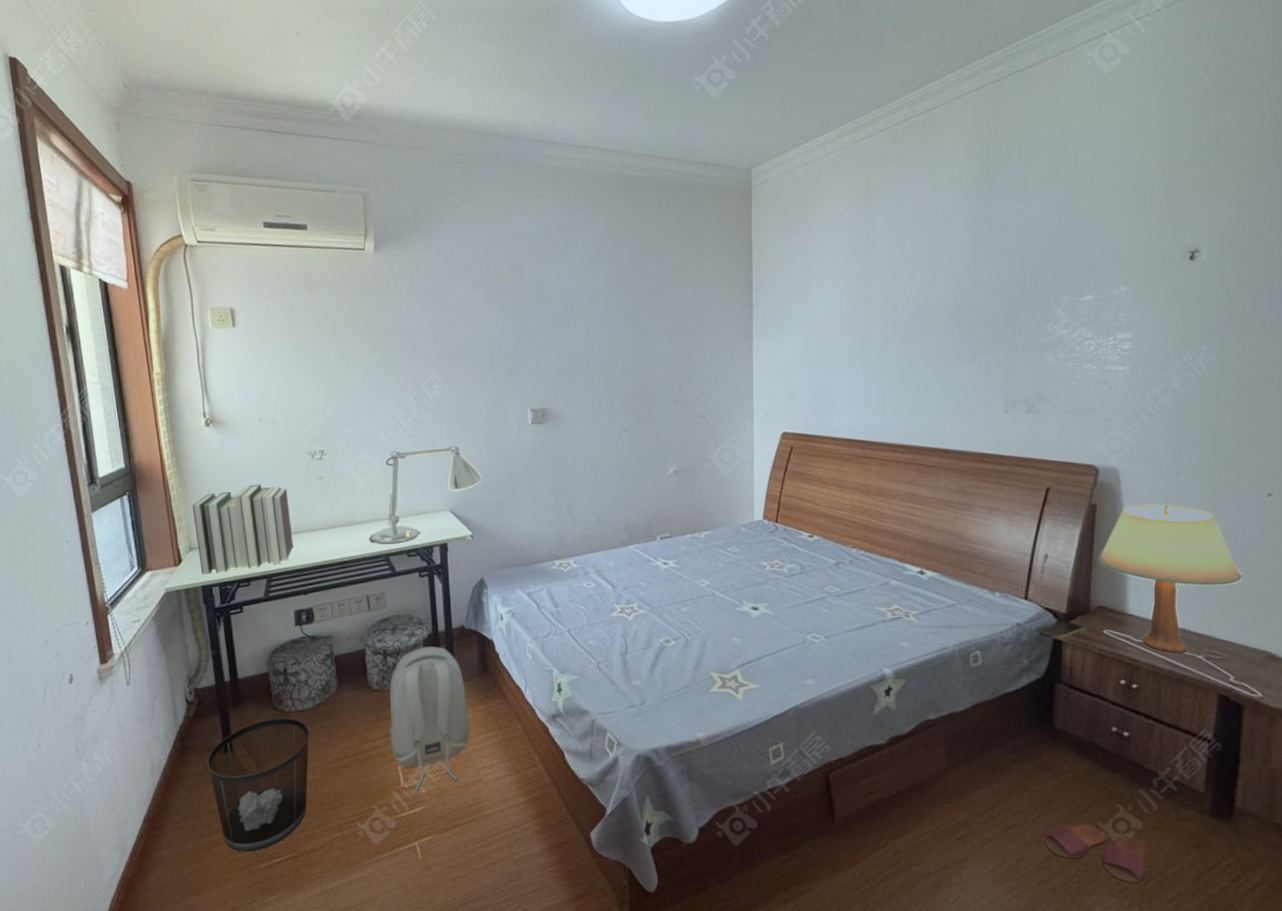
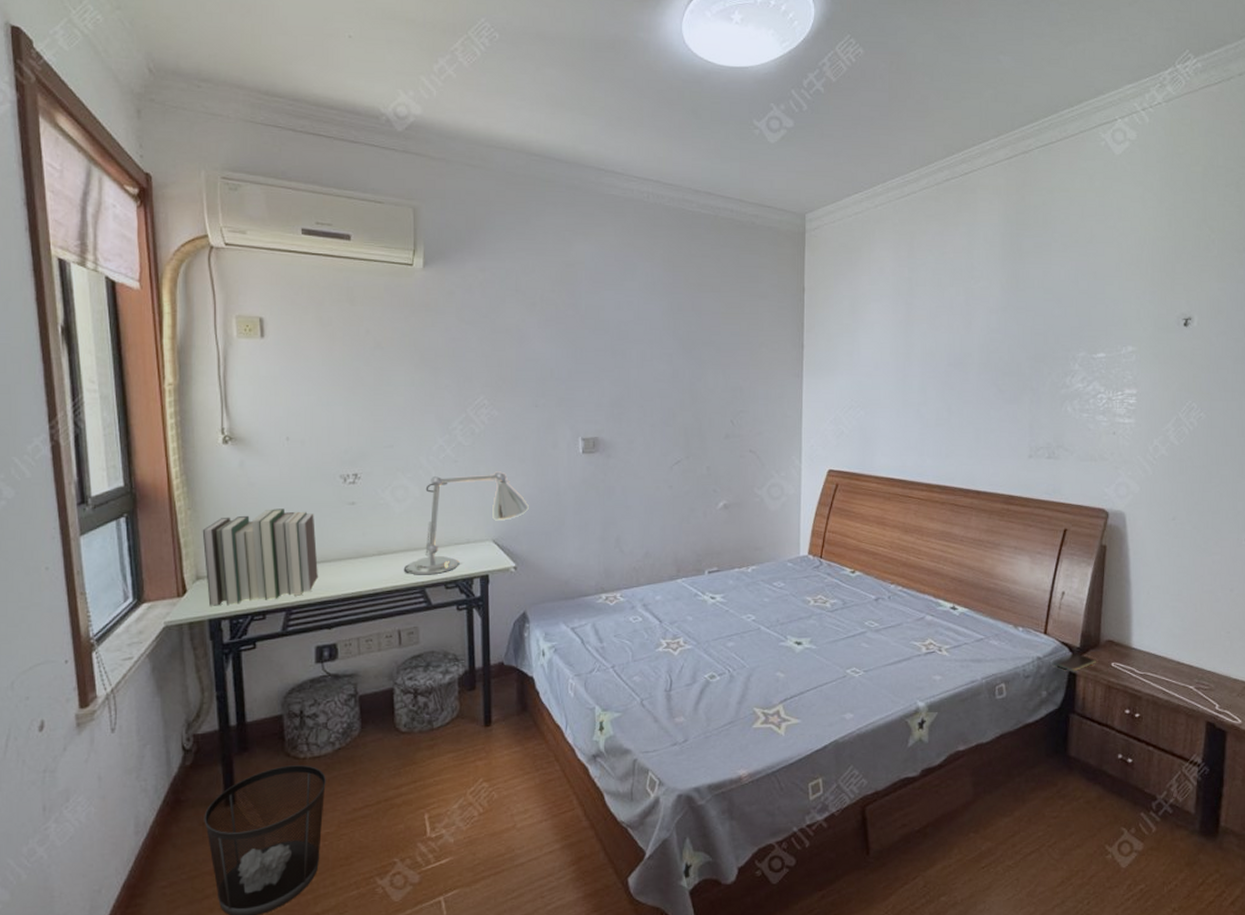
backpack: present [389,646,470,791] -> none [417,684,504,841]
slippers: present [1044,824,1146,883] -> none [1059,847,1146,902]
table lamp: present [1097,505,1242,653] -> none [1107,547,1226,684]

